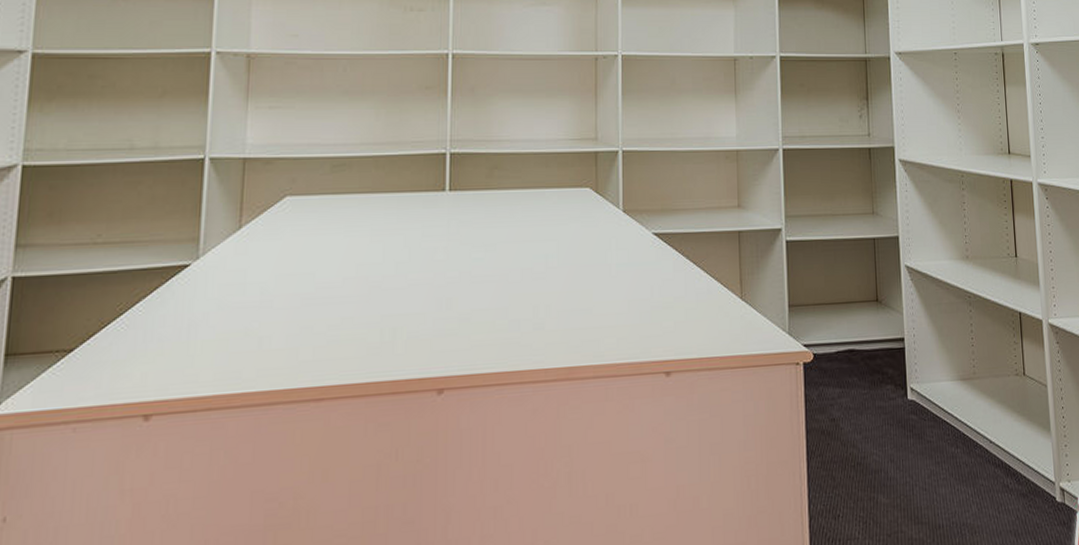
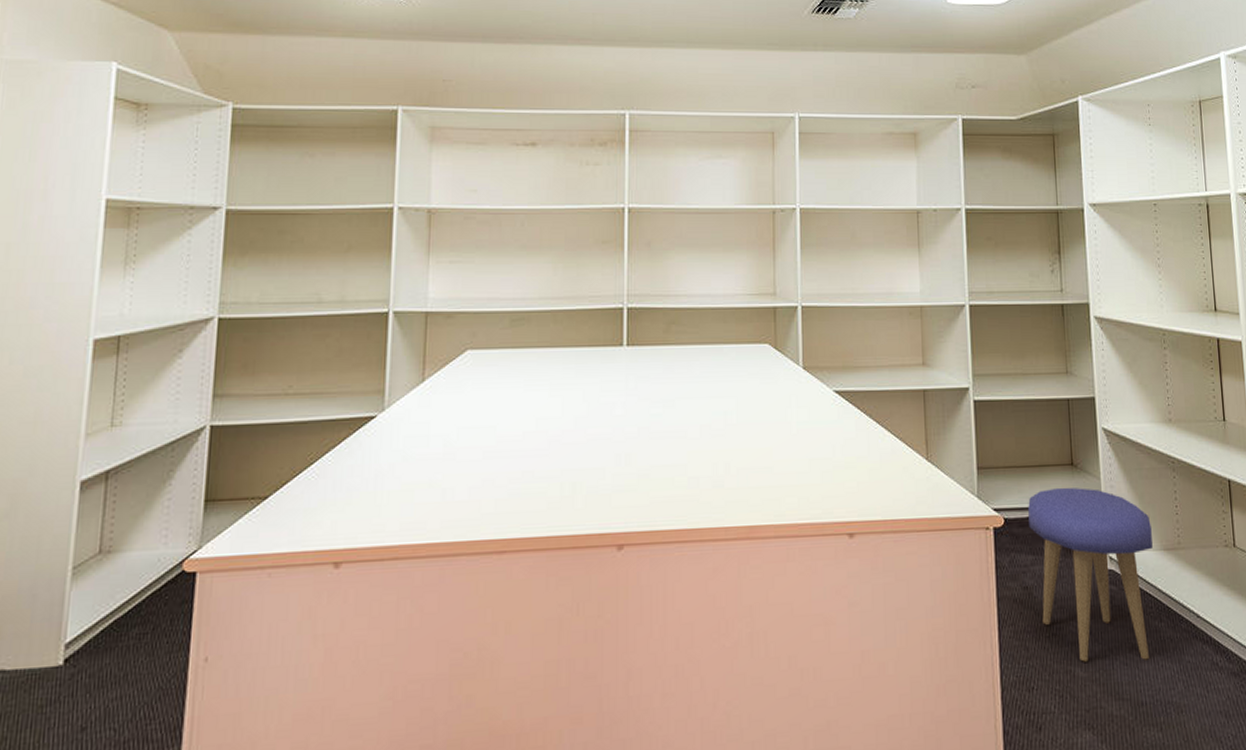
stool: none [836,322,950,489] -> present [1028,487,1153,662]

